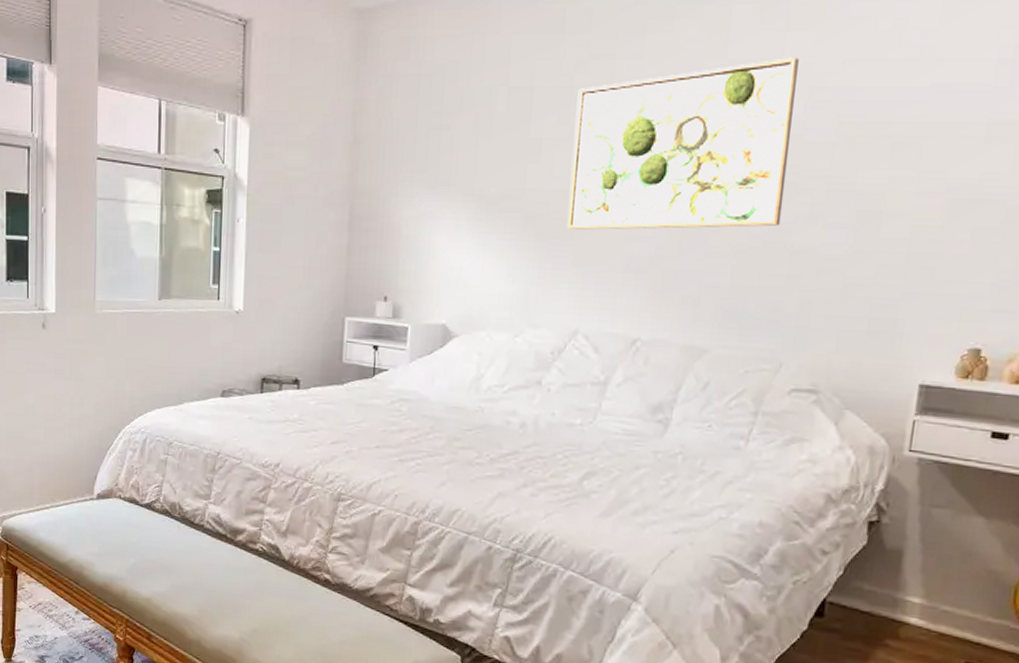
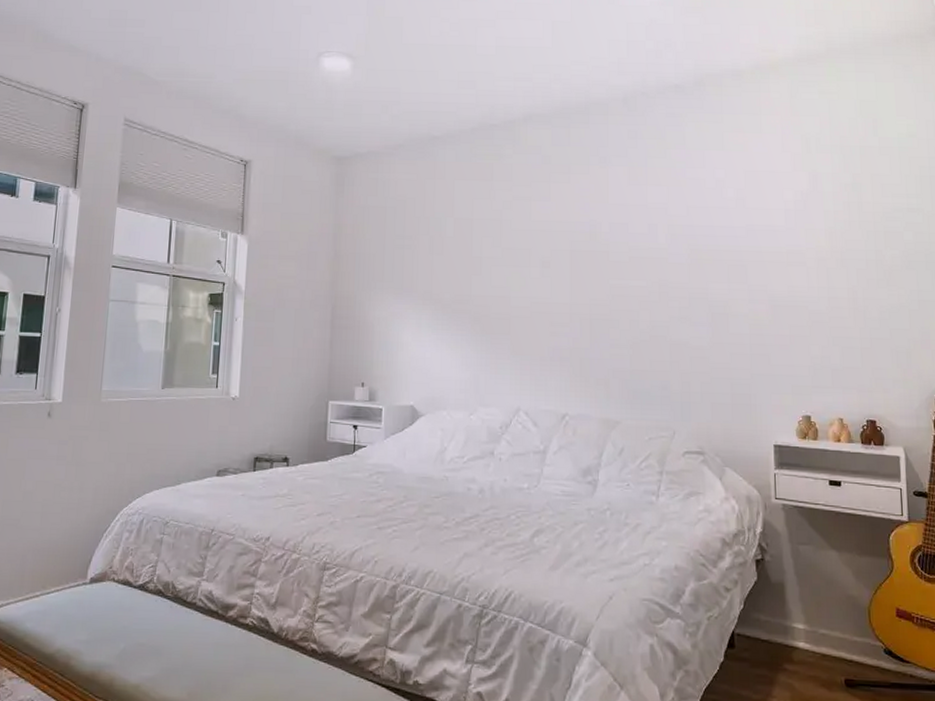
wall art: present [567,57,799,230] -> none [505,203,660,327]

